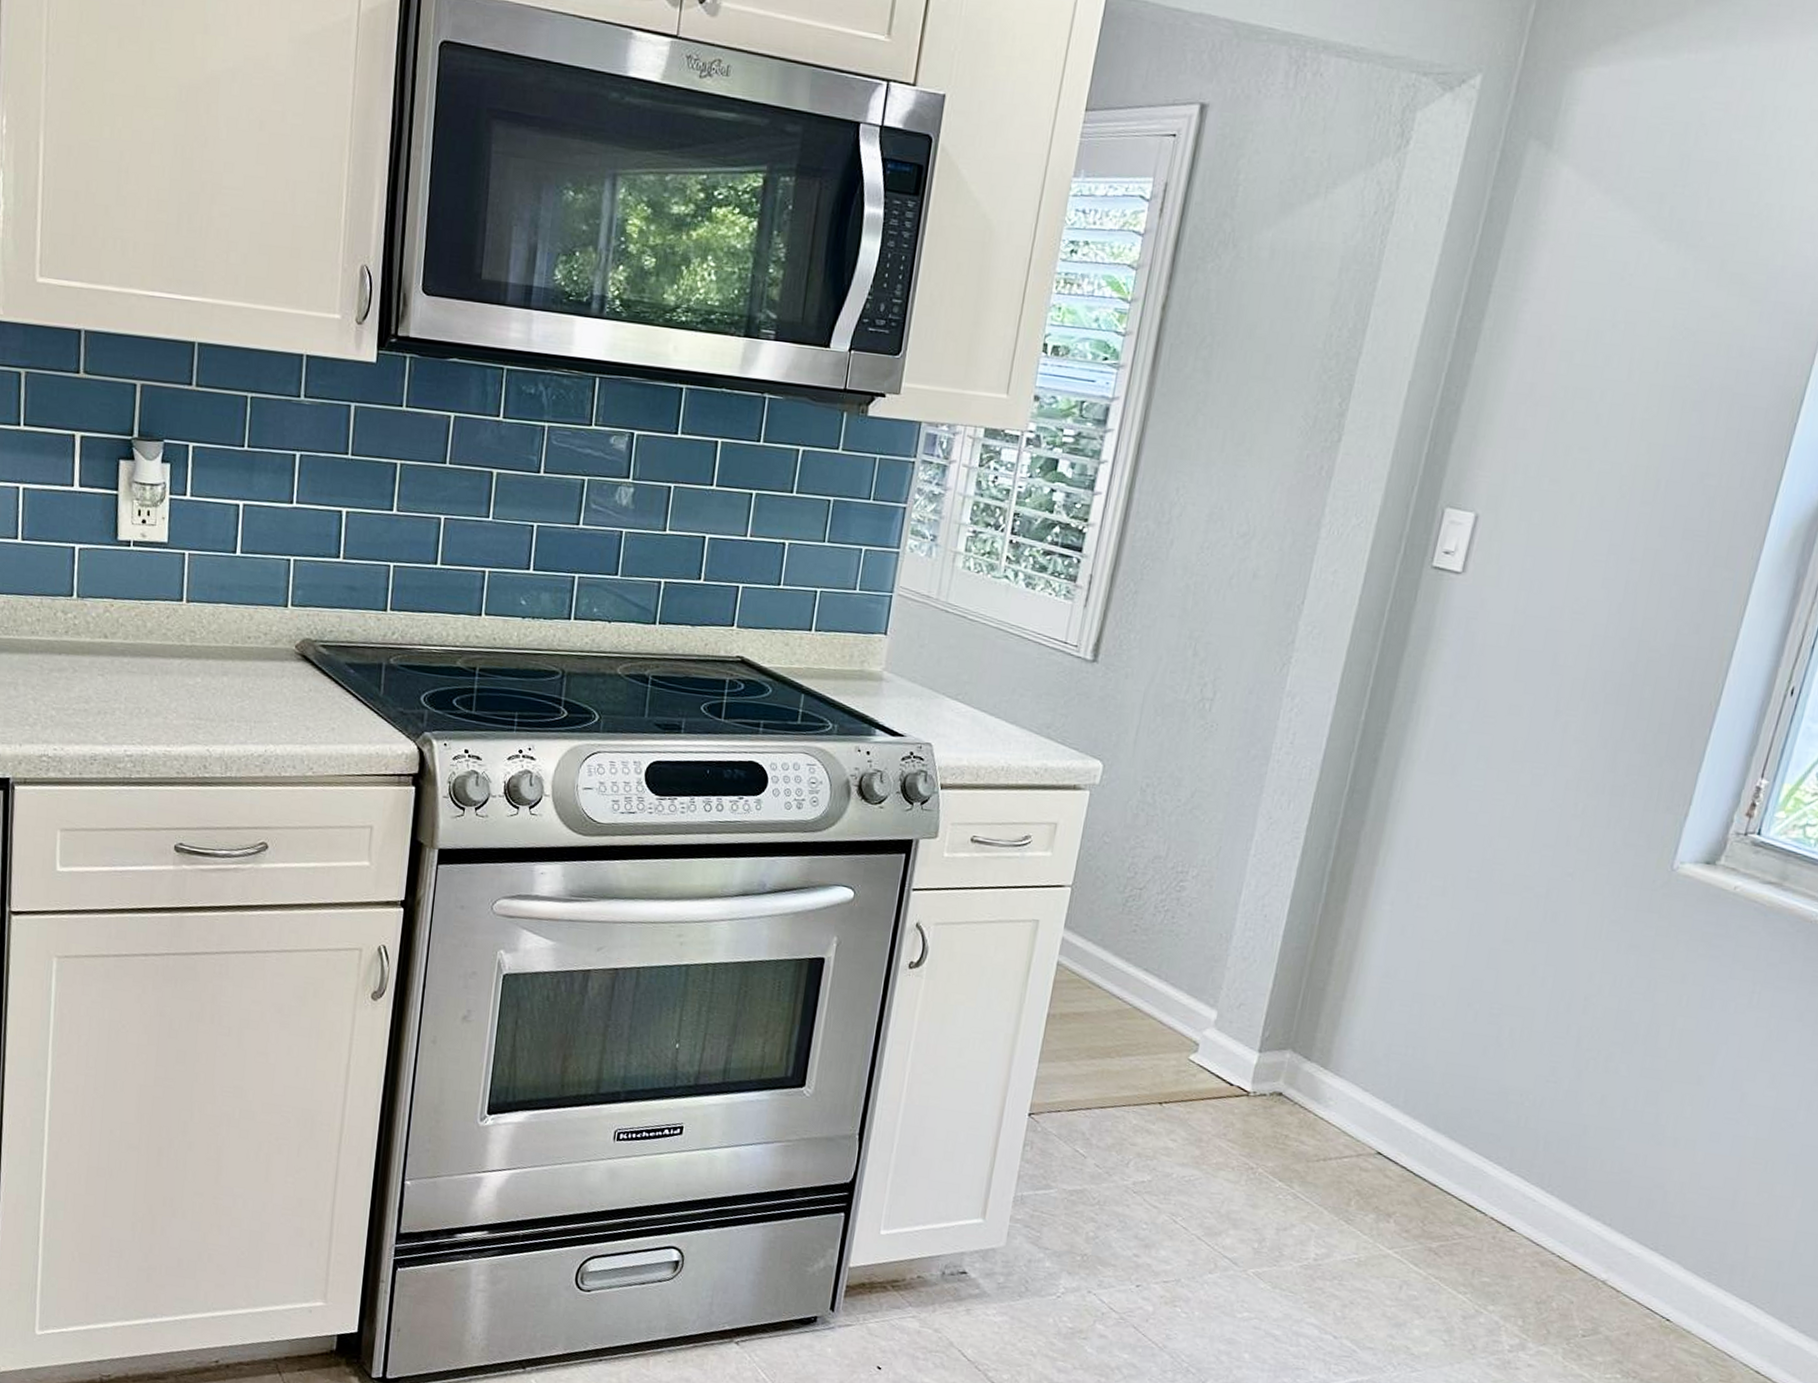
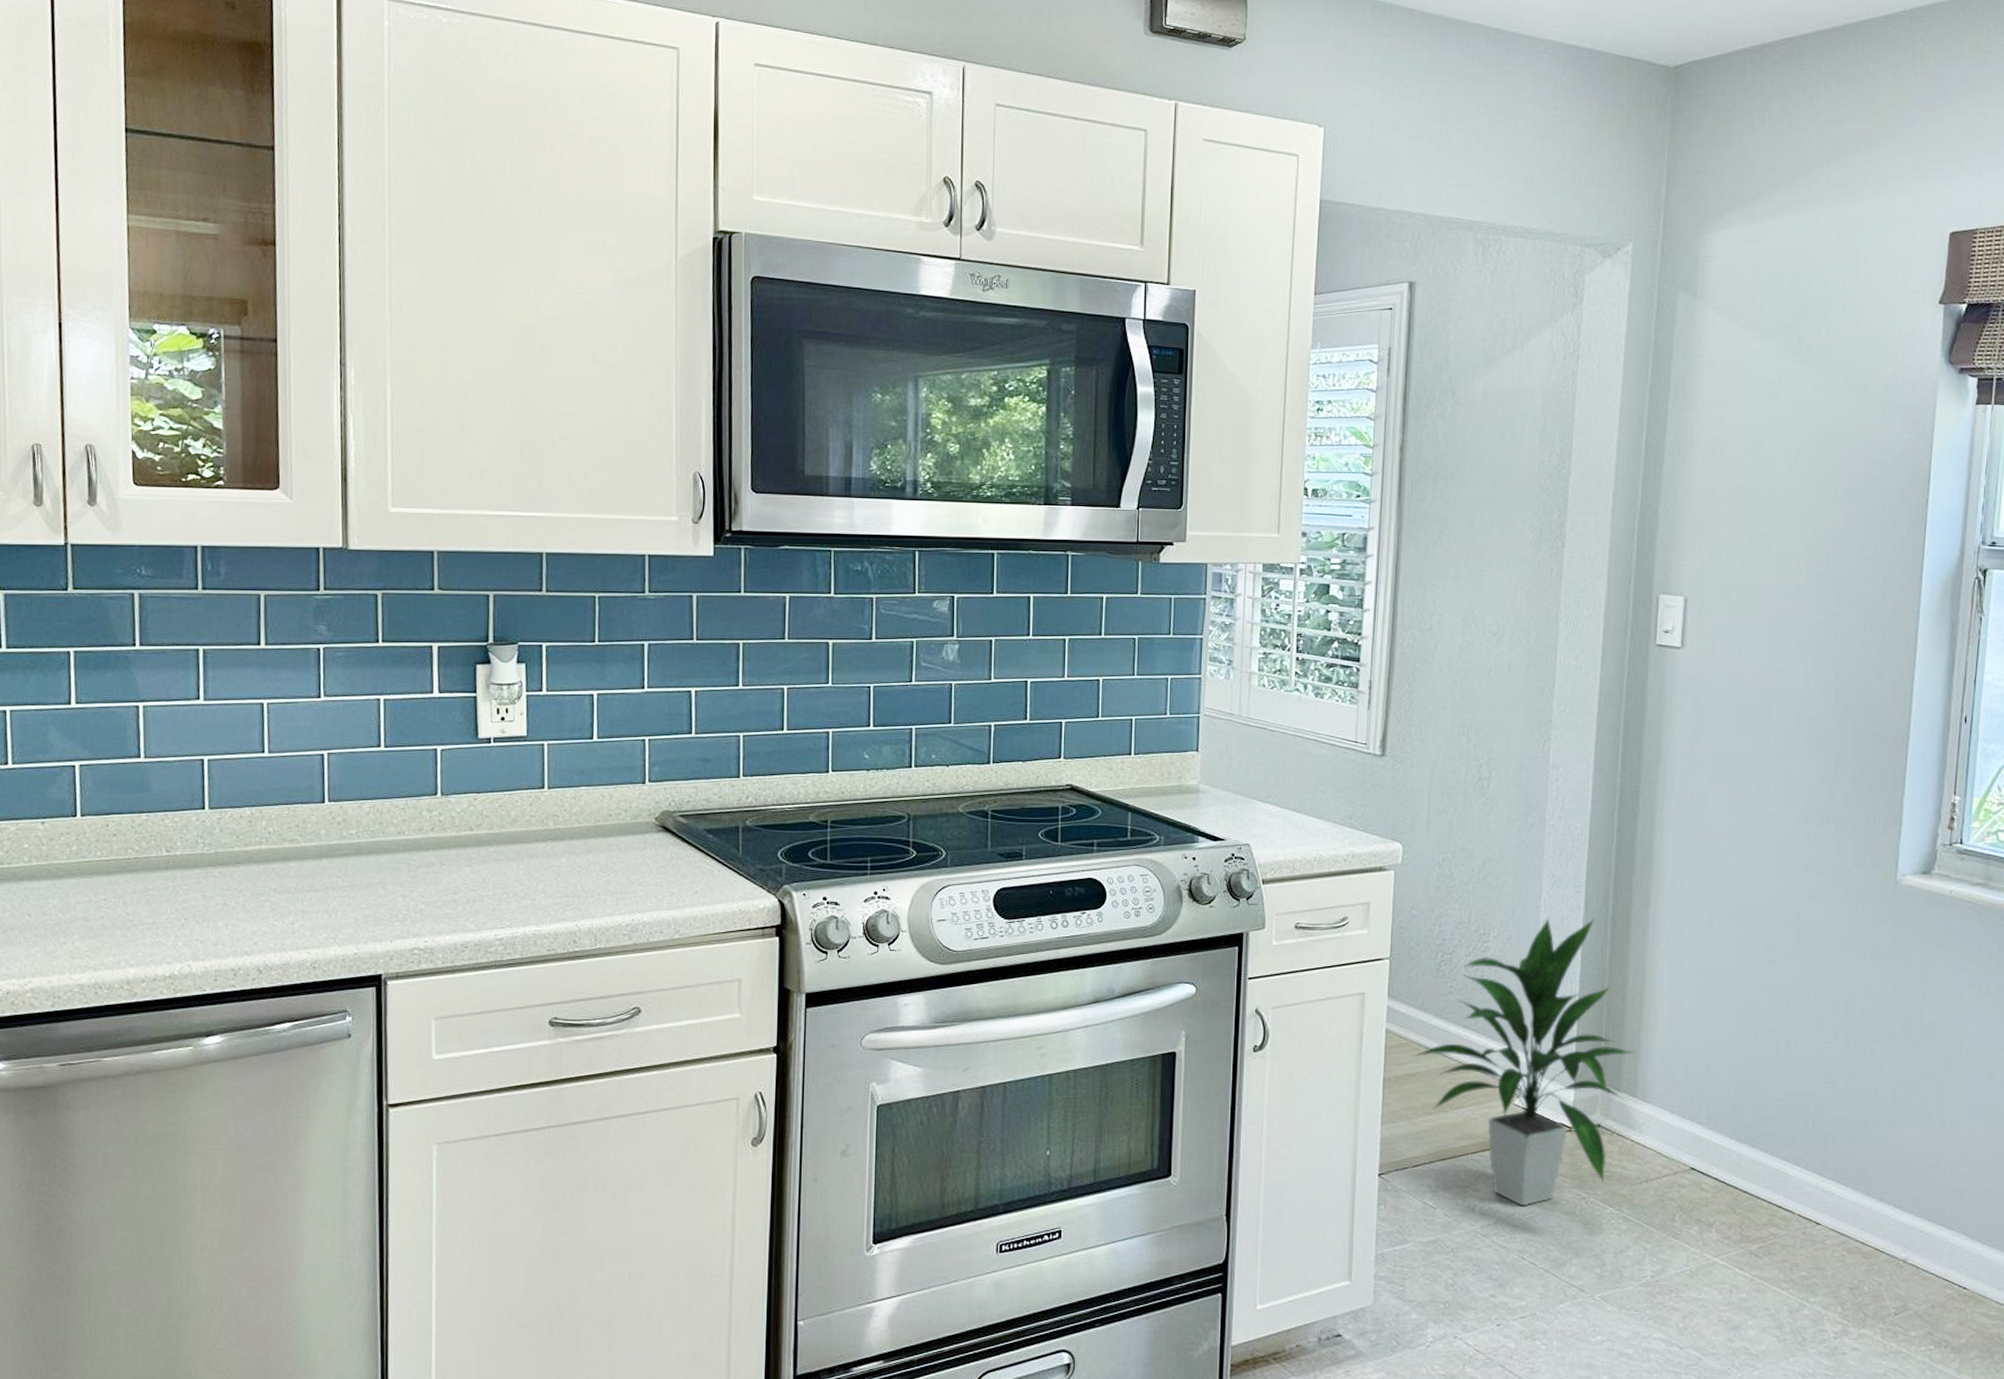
indoor plant: none [1083,862,1335,1168] -> present [1412,917,1636,1206]

